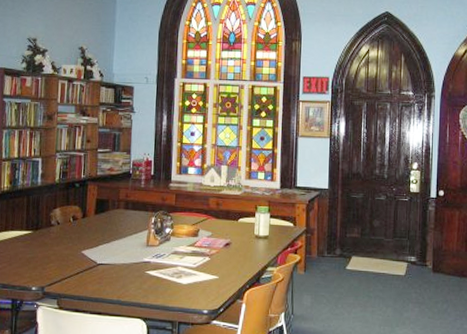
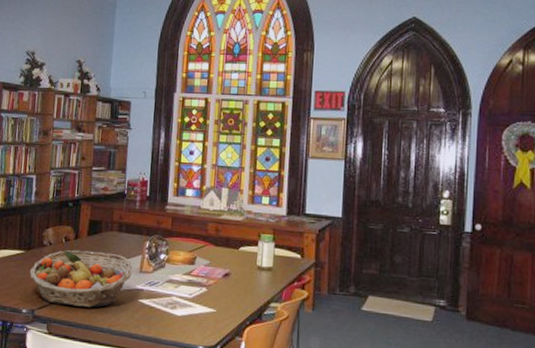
fruit basket: none [38,228,141,282] -> present [29,250,134,308]

